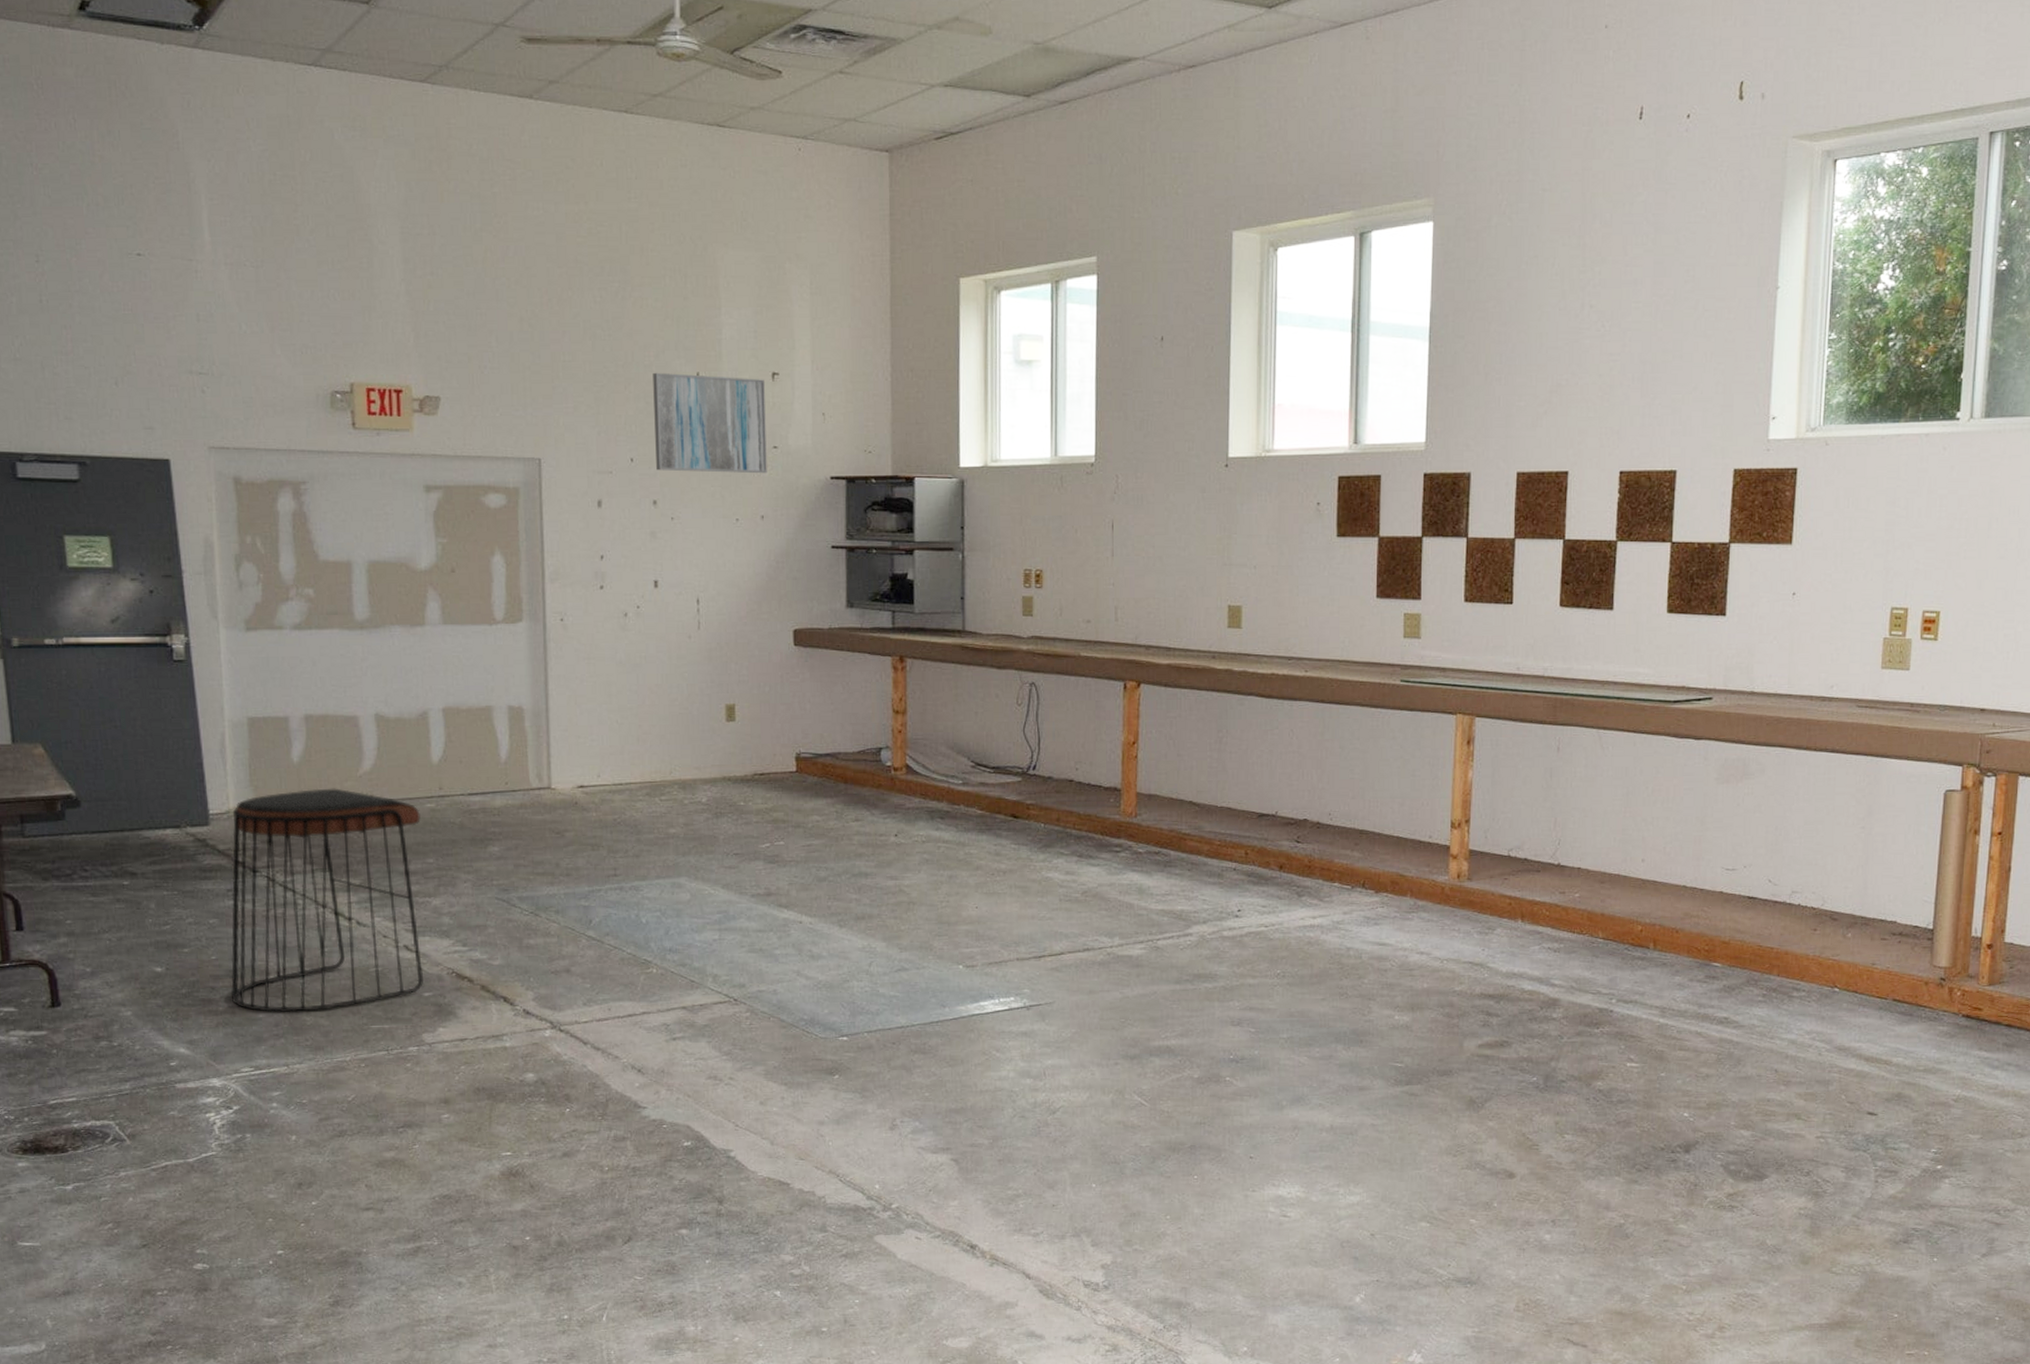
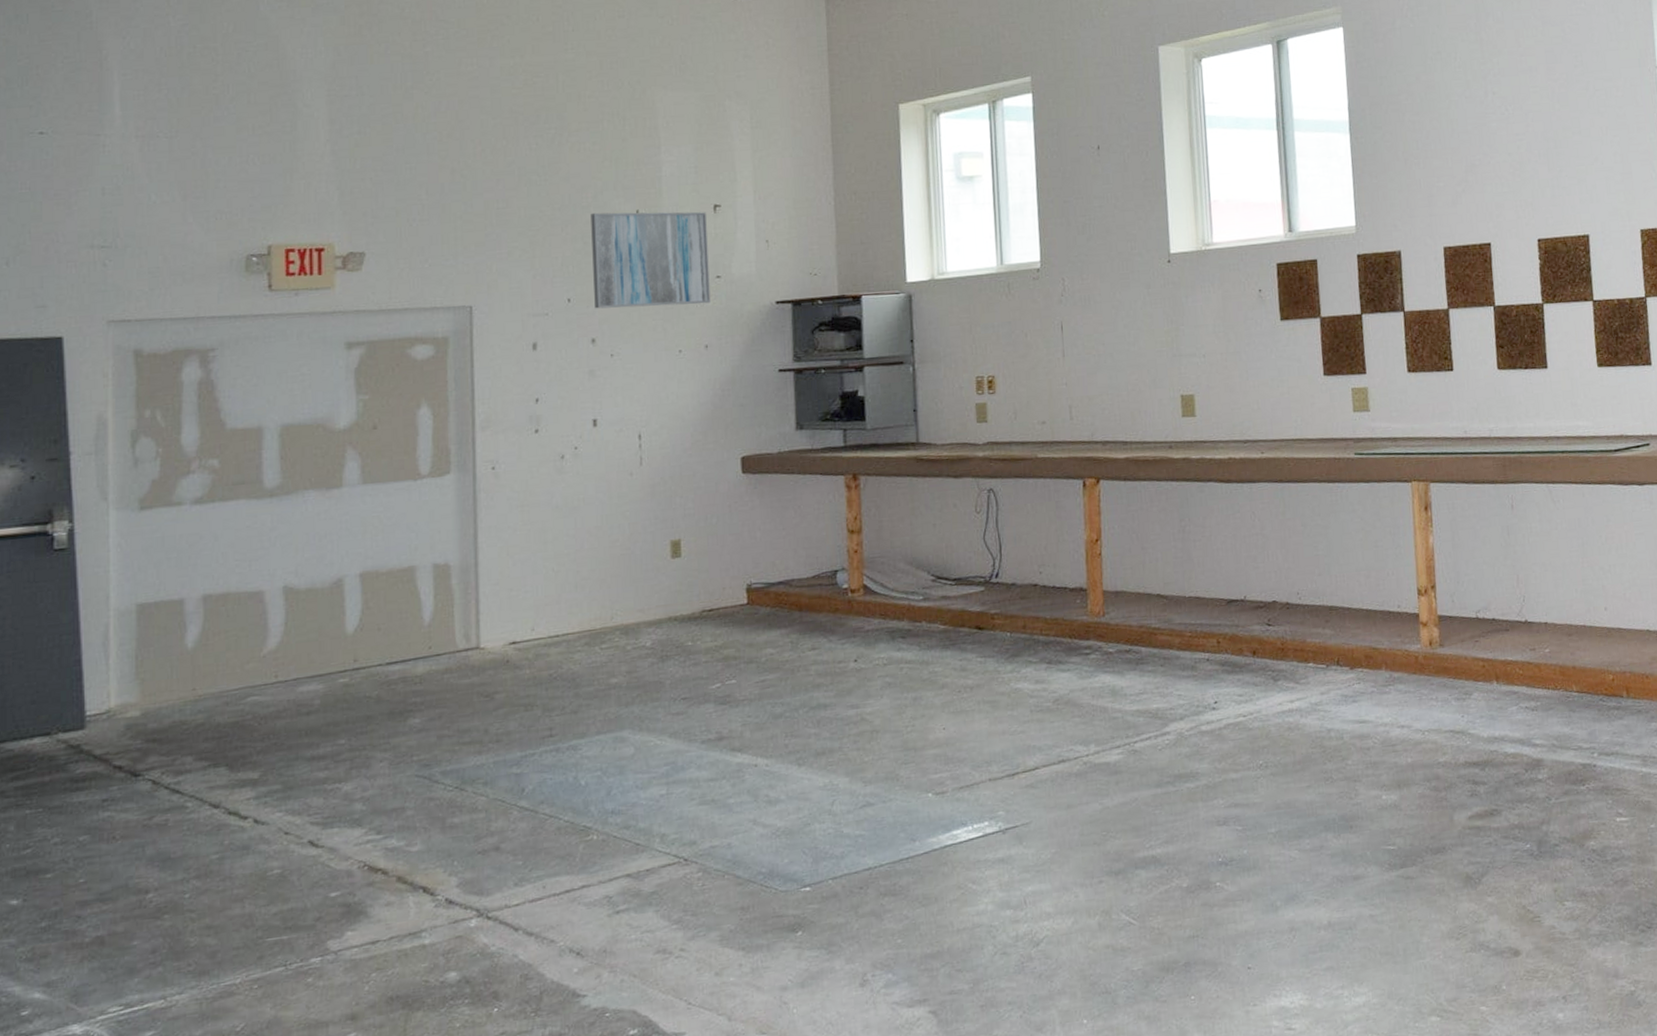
stool: present [230,788,423,1013] -> none [100,672,332,938]

